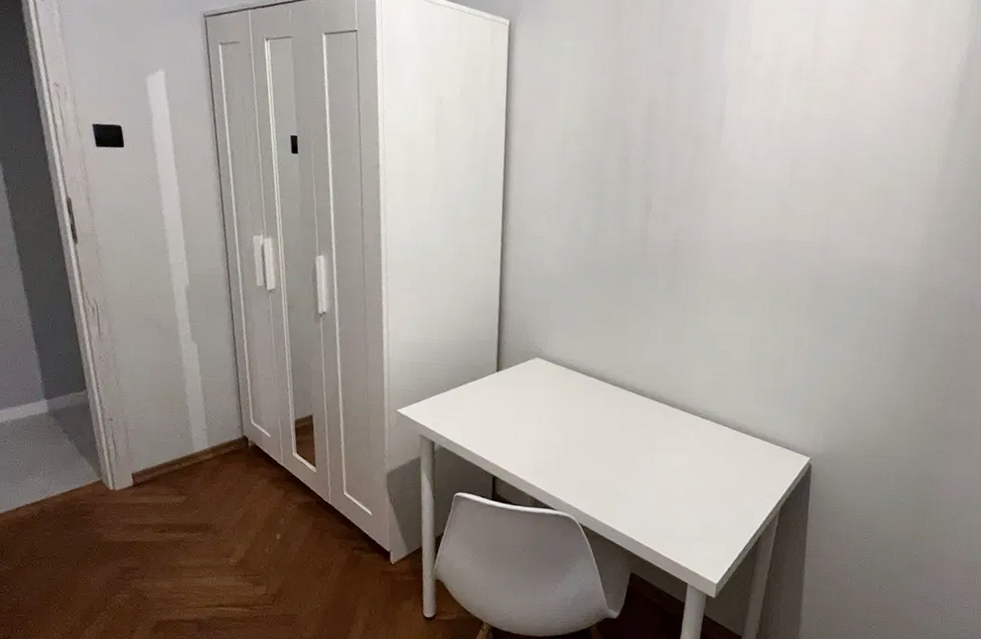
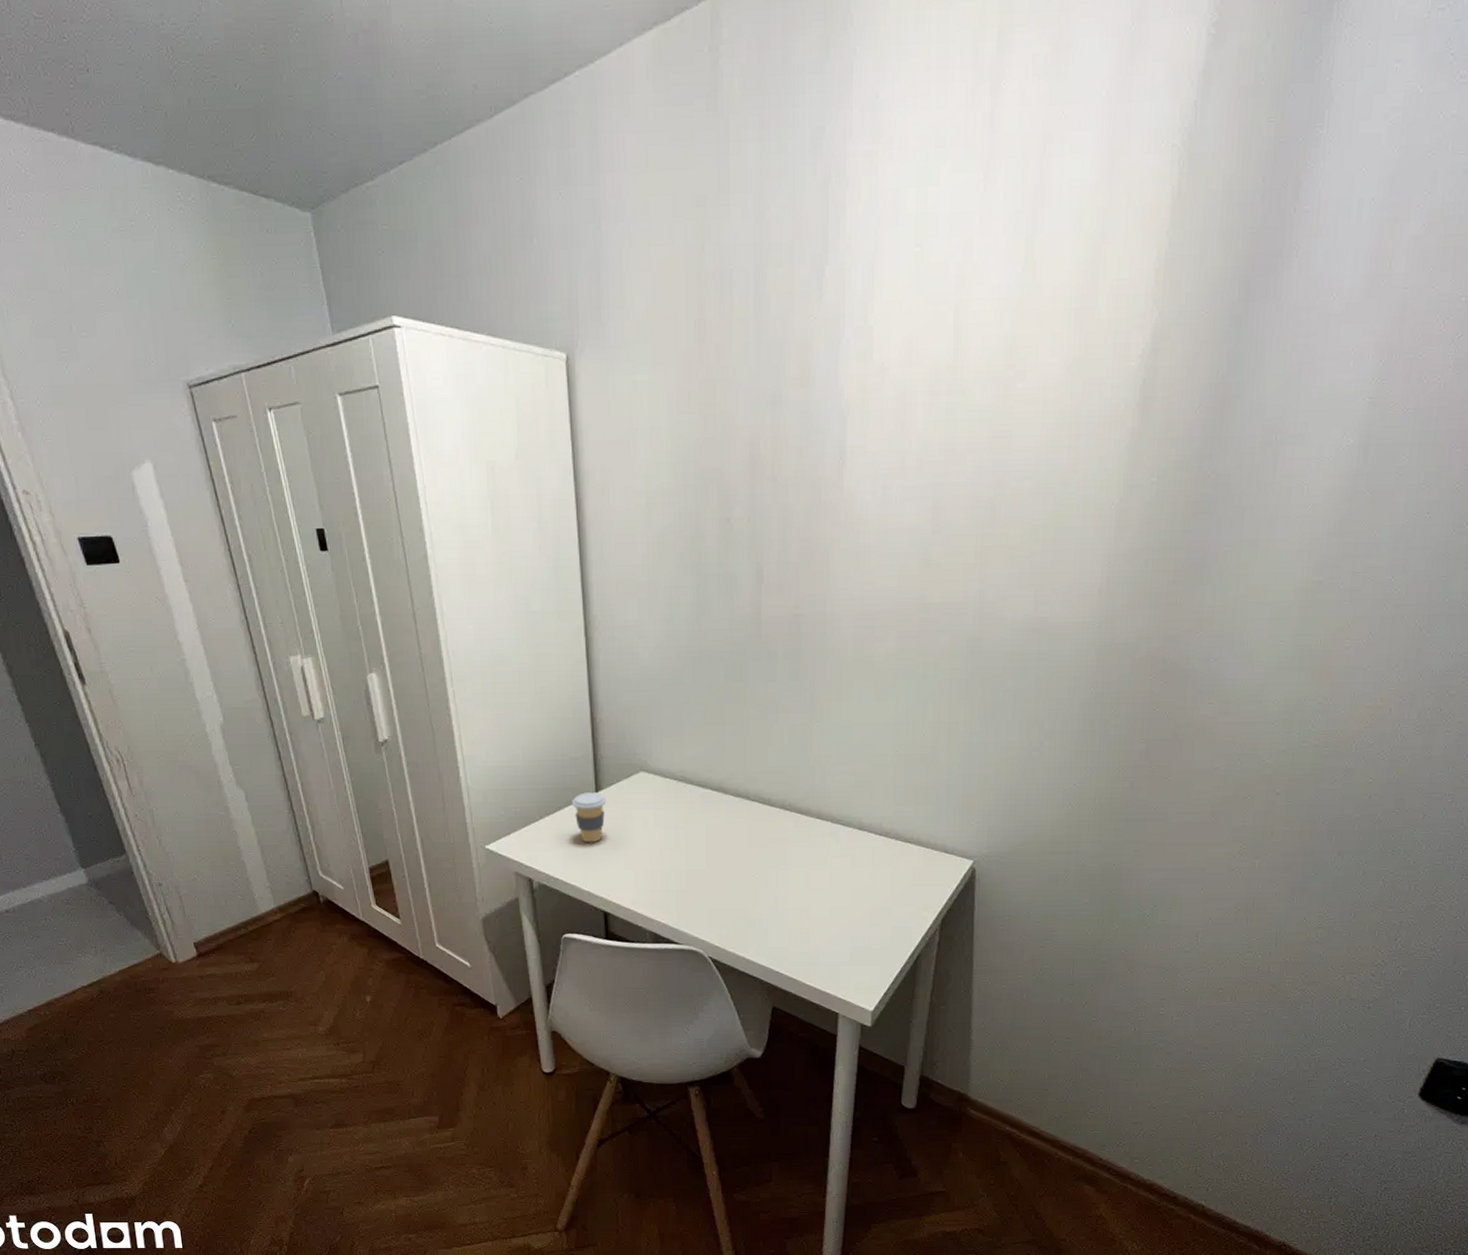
coffee cup: none [475,371,505,415] -> present [572,792,607,843]

